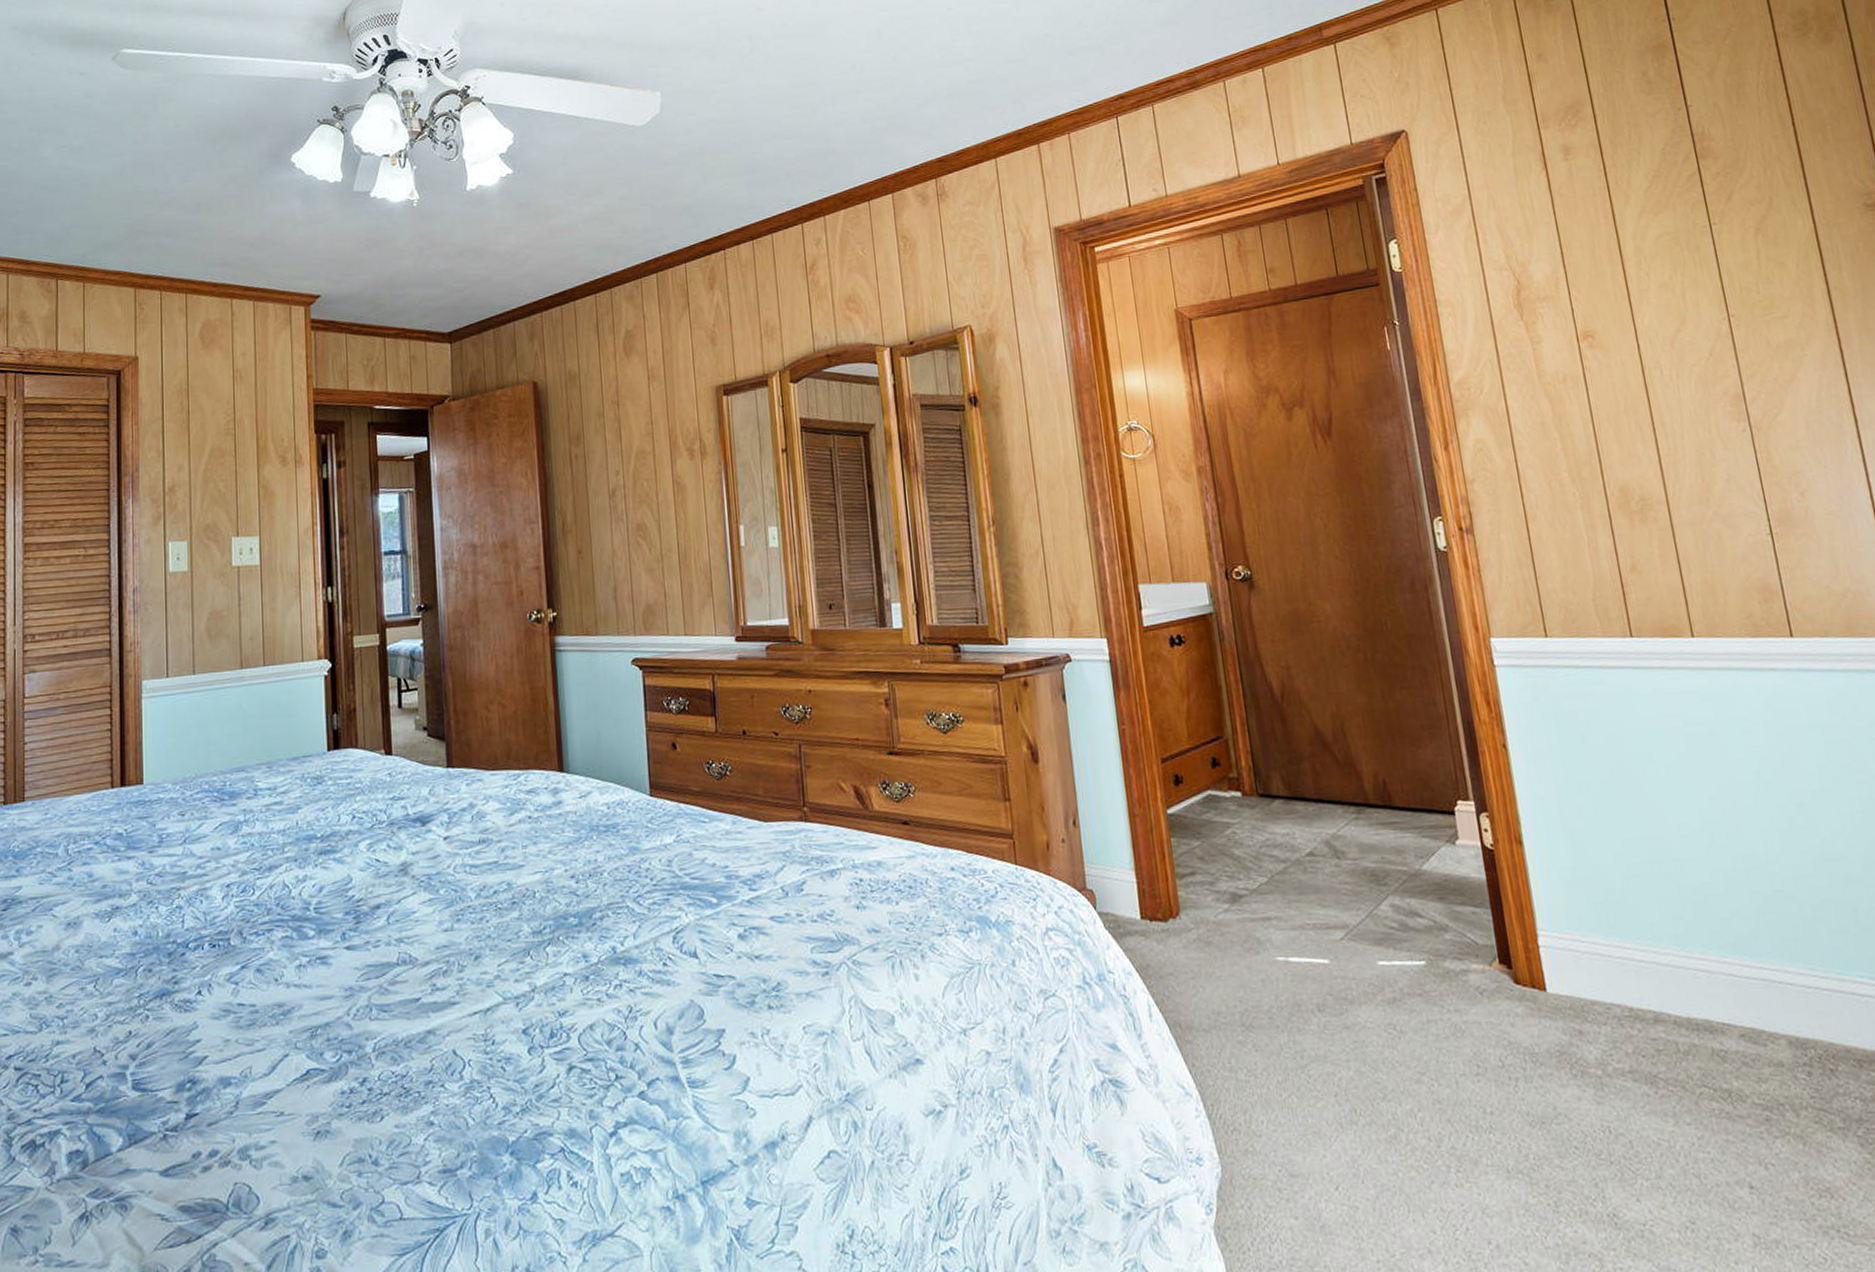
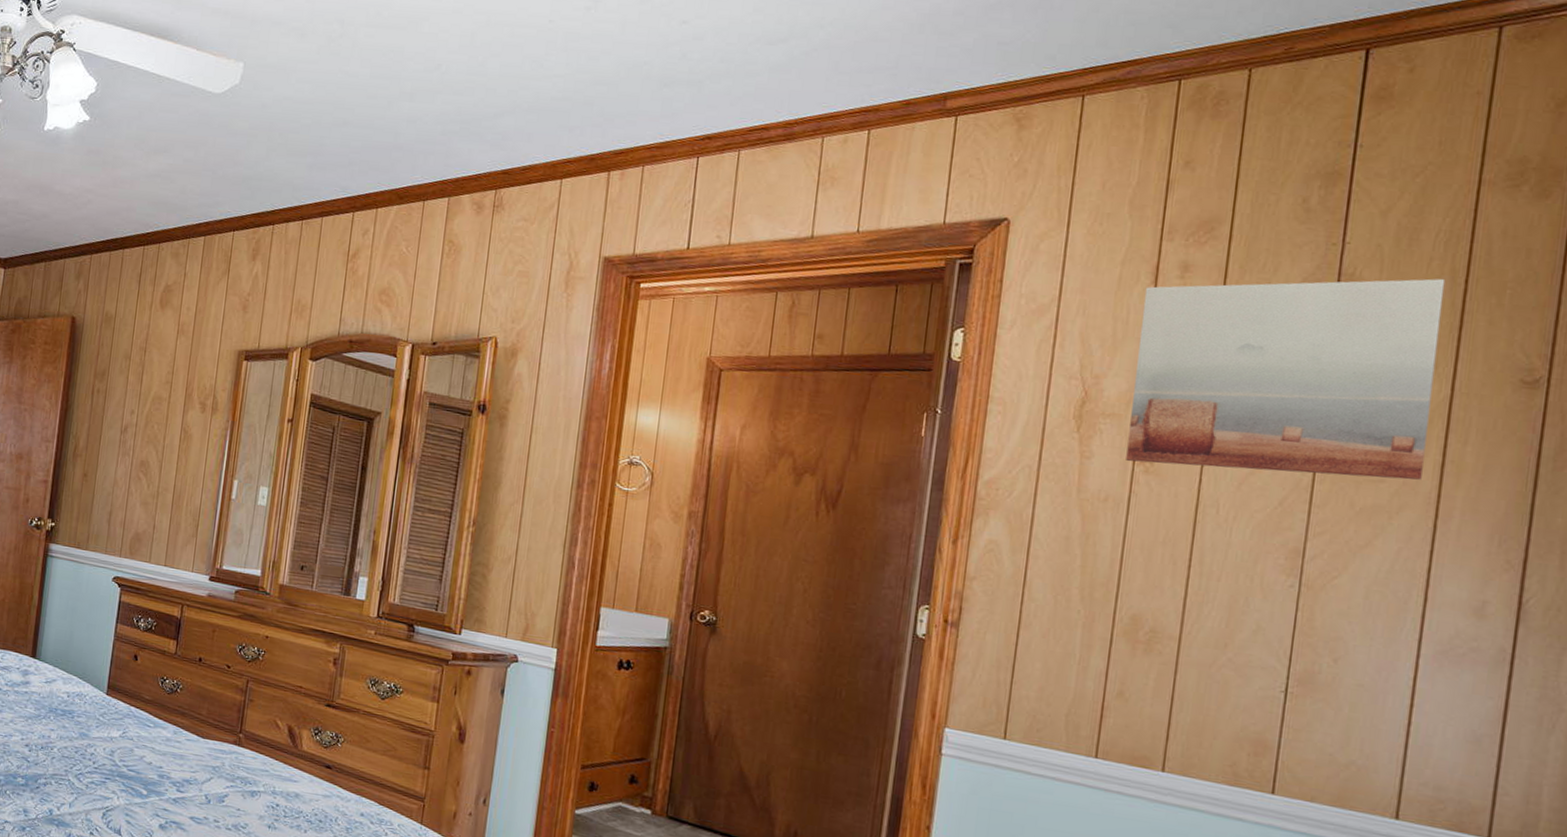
wall art: none [1539,125,1816,339] -> present [1126,279,1446,480]

